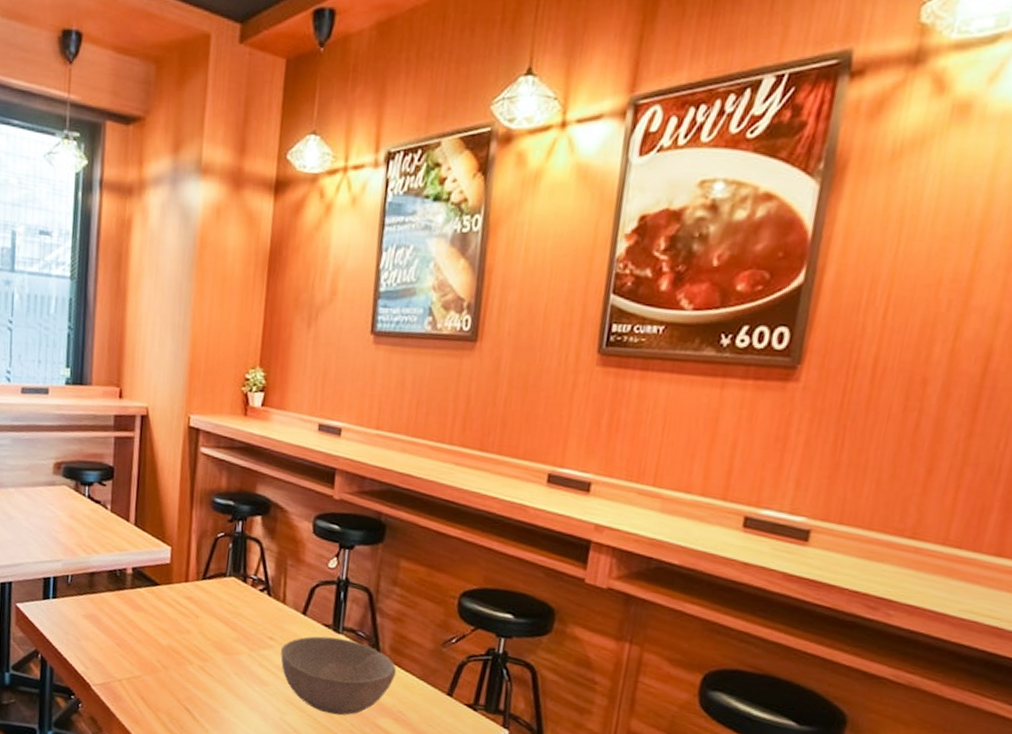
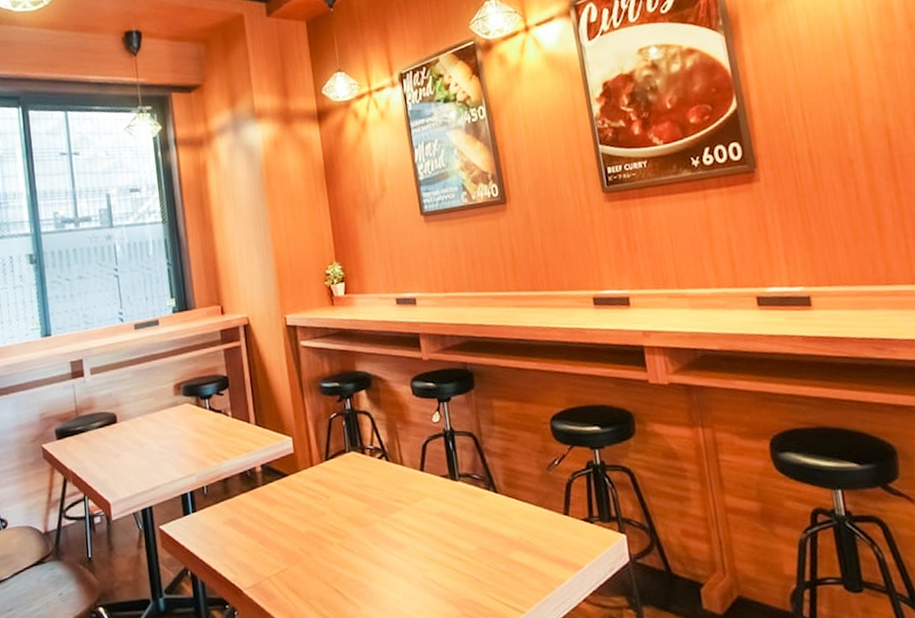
bowl: present [280,636,397,716] -> none [409,485,515,561]

